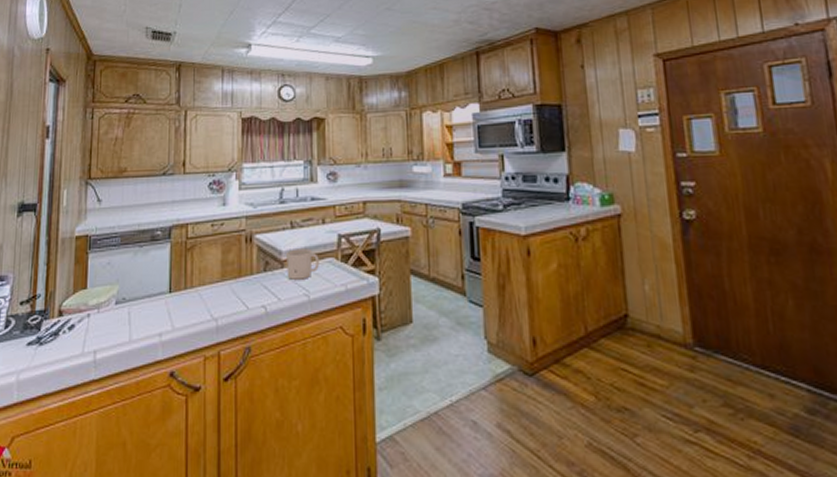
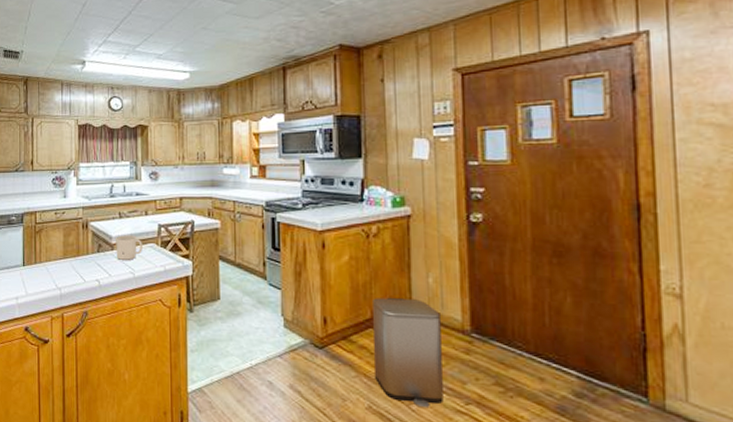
pedal bin: none [584,309,670,441] -> present [371,297,443,409]

